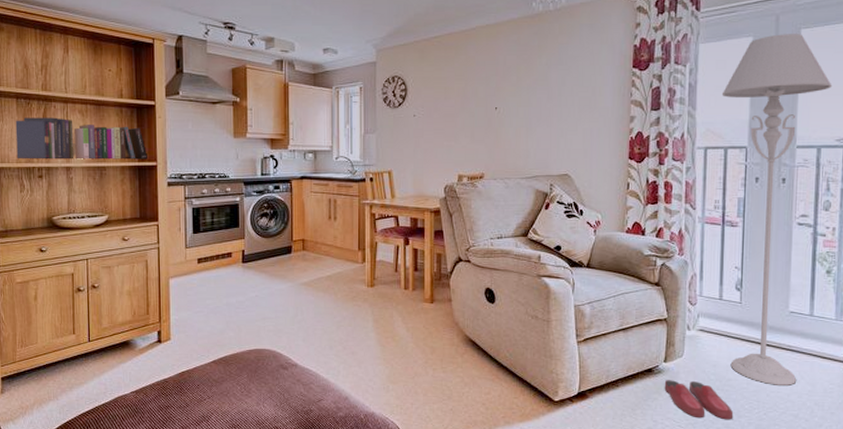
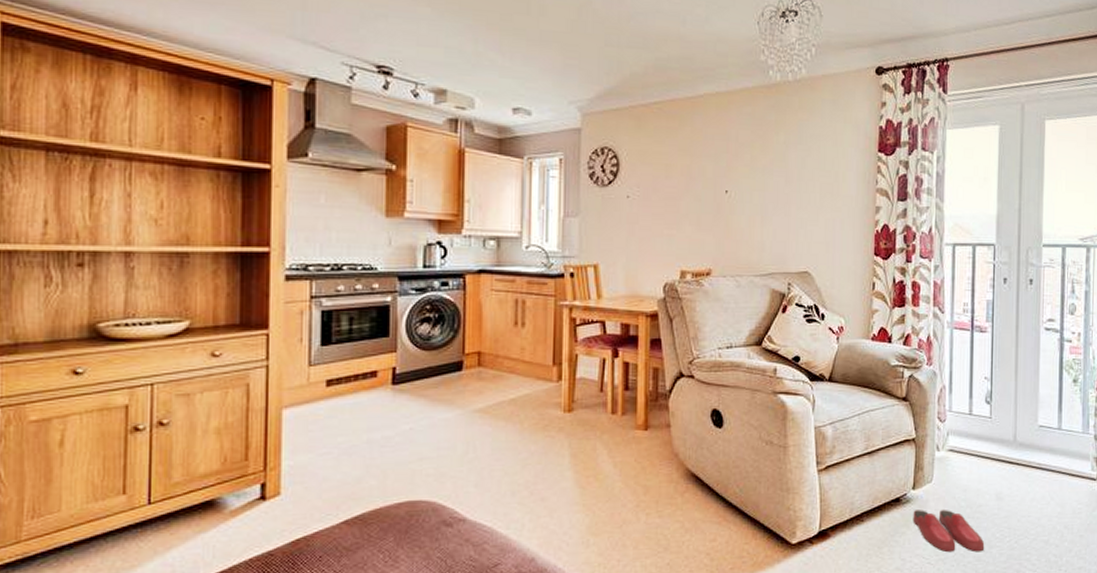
books: present [15,117,74,160] -> none [41,178,140,241]
books: present [75,125,147,160] -> none [141,192,256,243]
floor lamp: present [721,34,832,387] -> none [969,124,1075,510]

